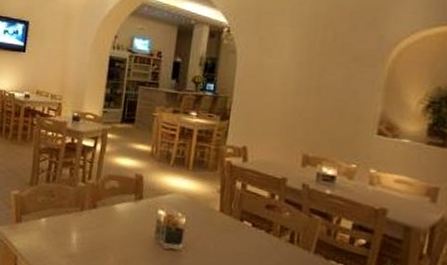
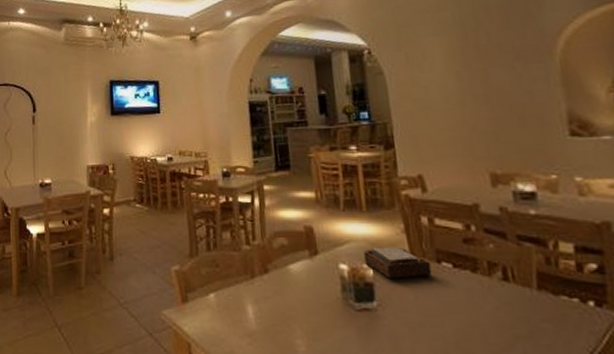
napkin holder: none [181,200,235,230] -> present [363,247,432,279]

